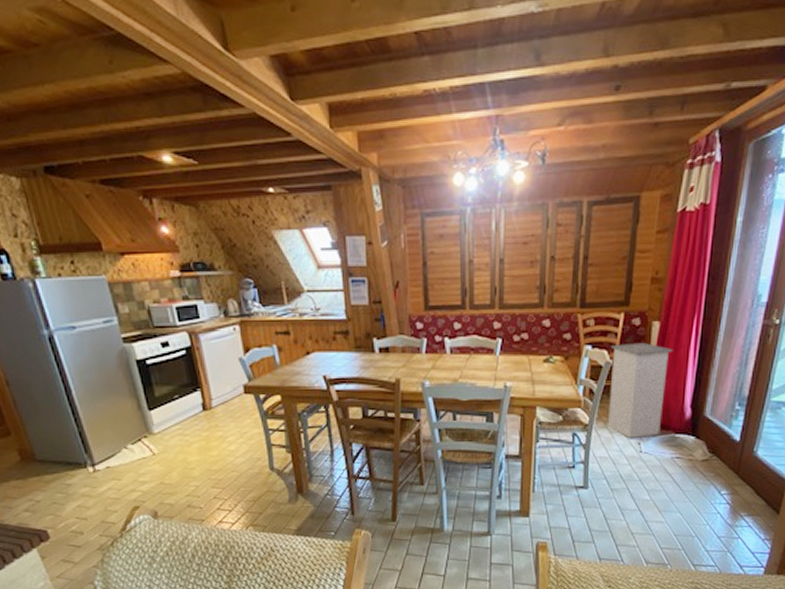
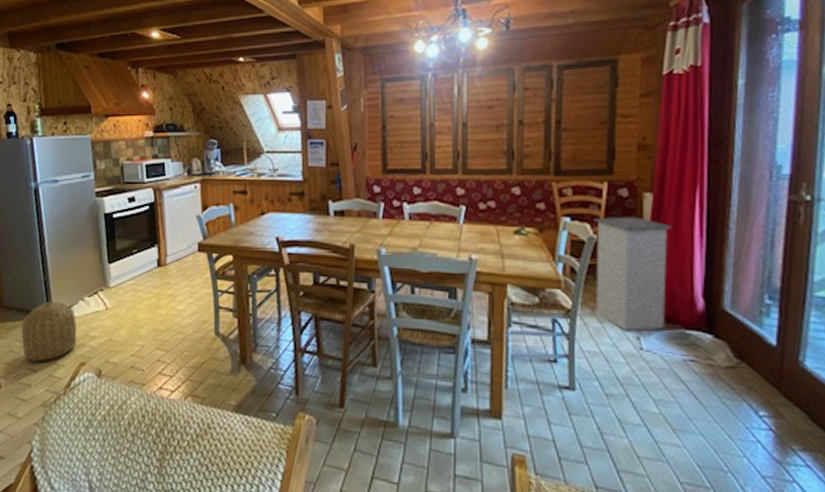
basket: none [60,451,126,511] -> present [21,301,77,362]

